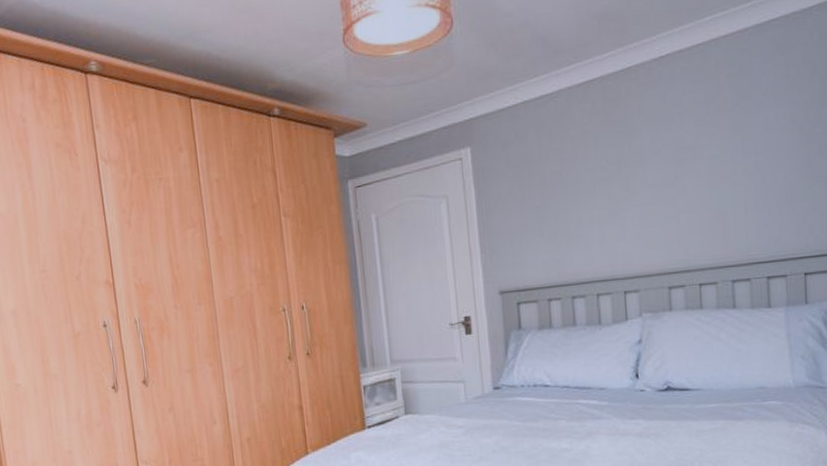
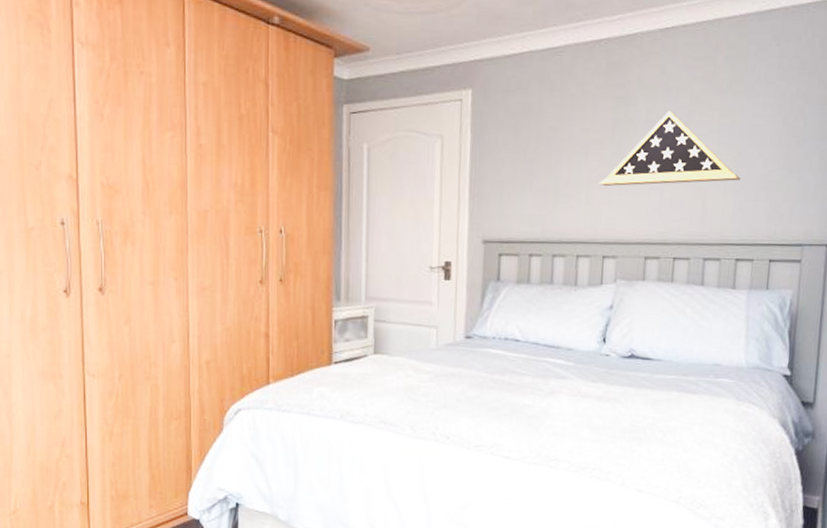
display case: none [610,137,761,222] -> present [599,110,741,186]

